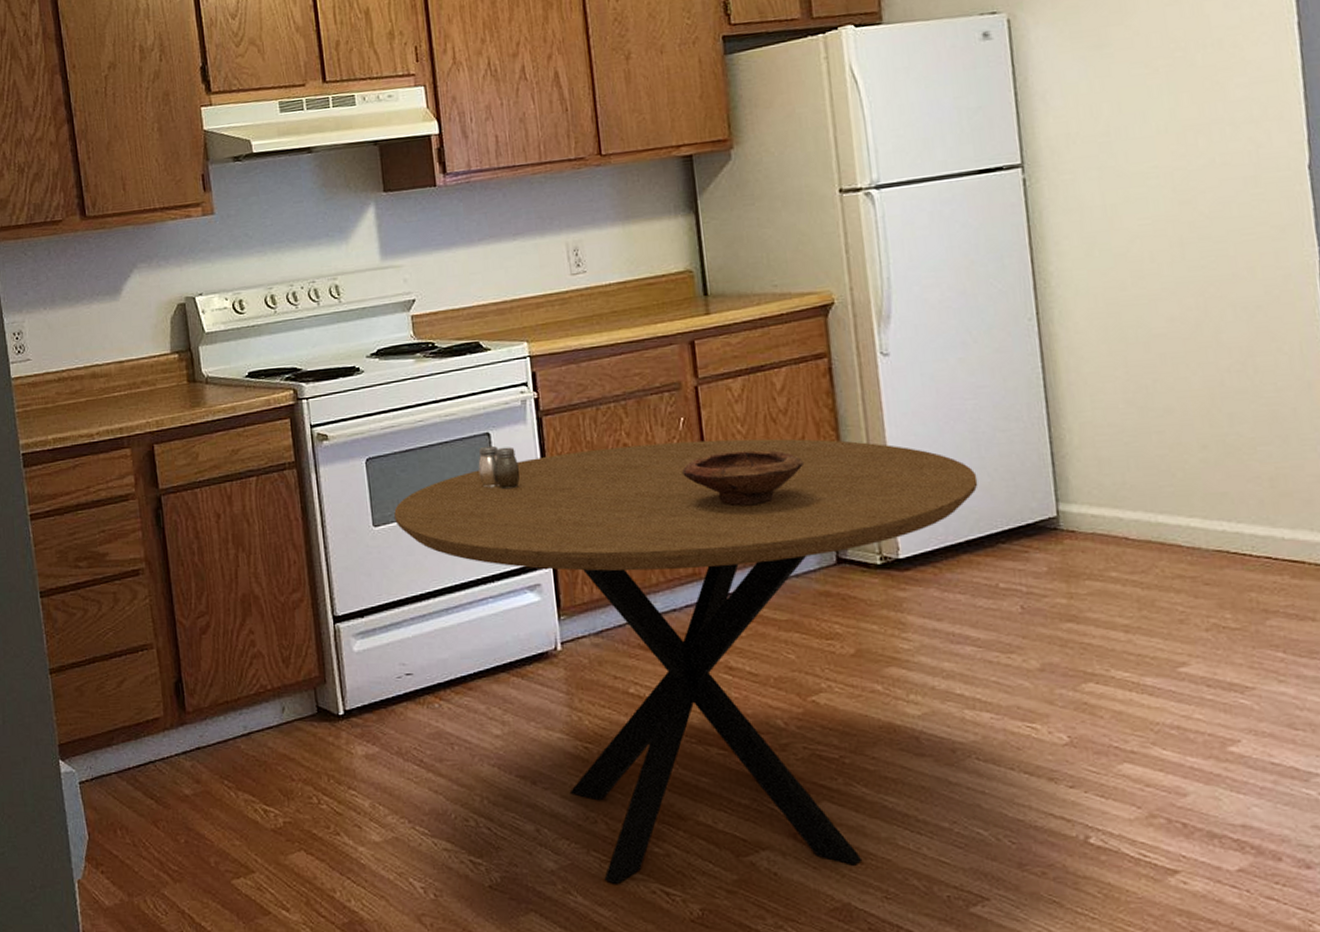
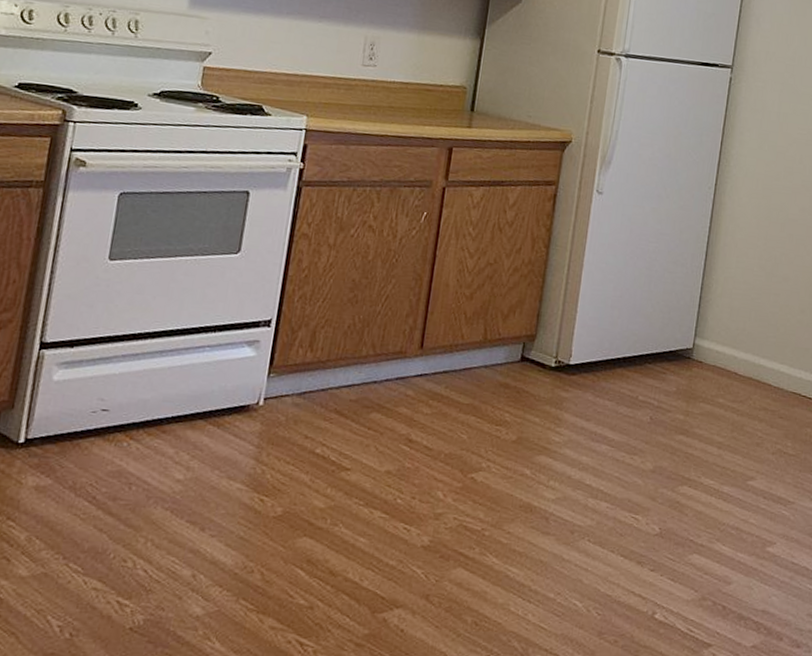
dining table: present [394,438,978,884] -> none [133,223,644,632]
salt and pepper shaker: present [478,445,520,490] -> none [228,203,269,248]
bowl: present [682,450,805,507] -> none [413,248,516,300]

